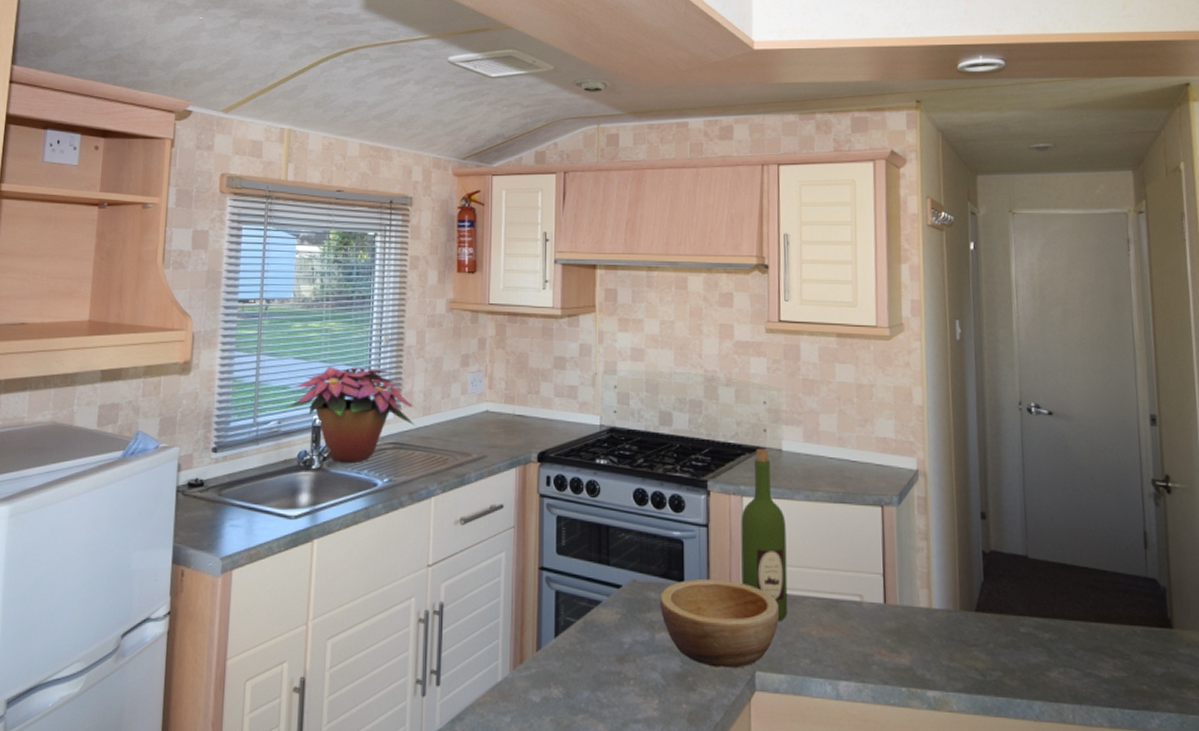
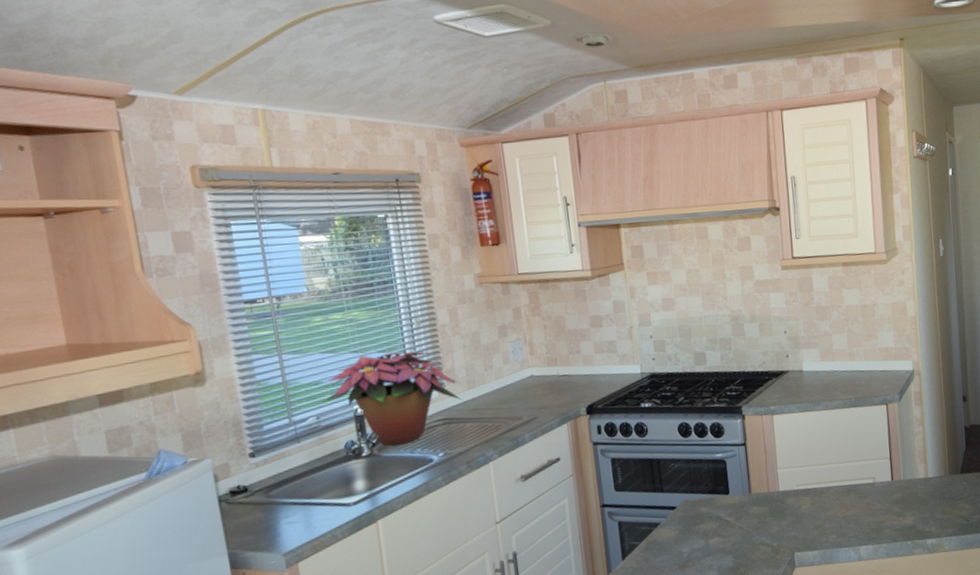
bowl: present [659,578,780,668] -> none [709,485,810,557]
wine bottle: present [740,449,788,620] -> none [772,372,817,510]

